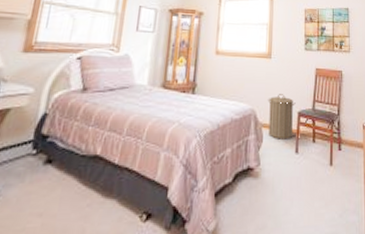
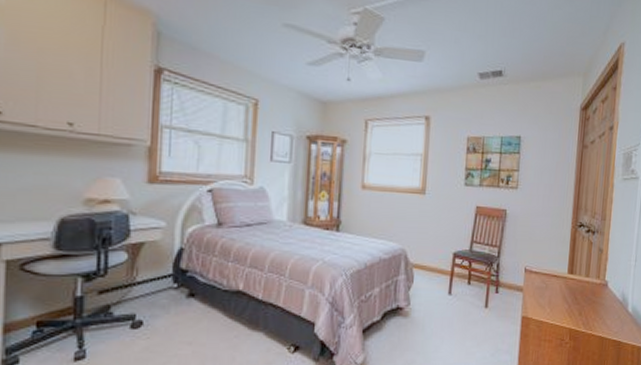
laundry hamper: present [267,94,296,139] -> none [419,233,451,281]

